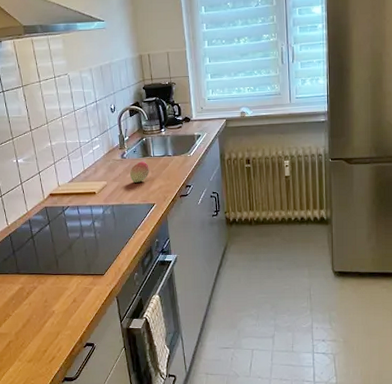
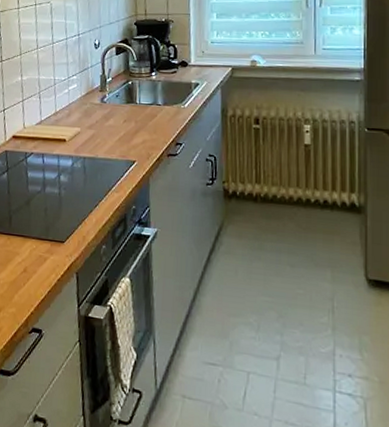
fruit: present [129,161,149,183] -> none [108,108,133,133]

